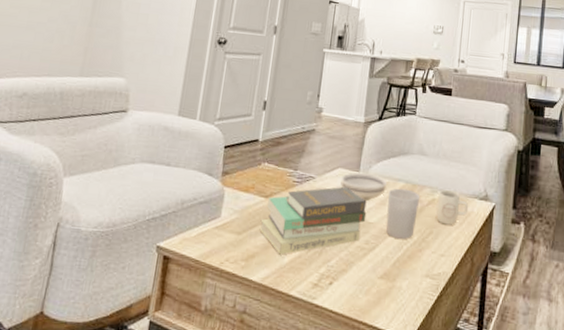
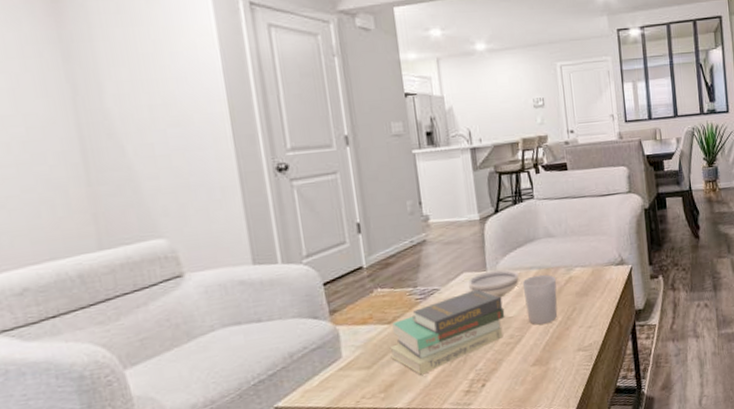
mug: present [436,190,469,225] -> none [574,264,607,298]

